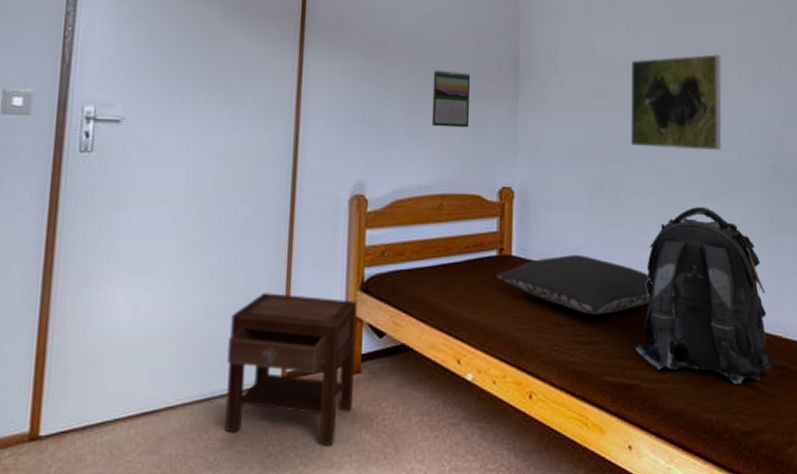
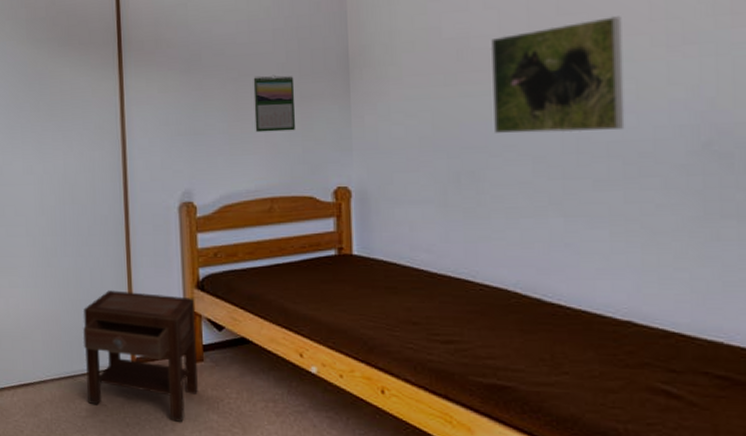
pillow: present [497,255,652,315] -> none [337,253,529,314]
backpack: present [634,206,773,385] -> none [508,195,708,394]

